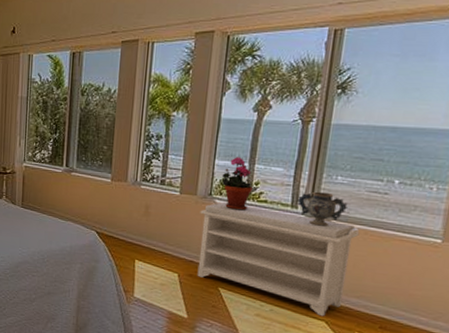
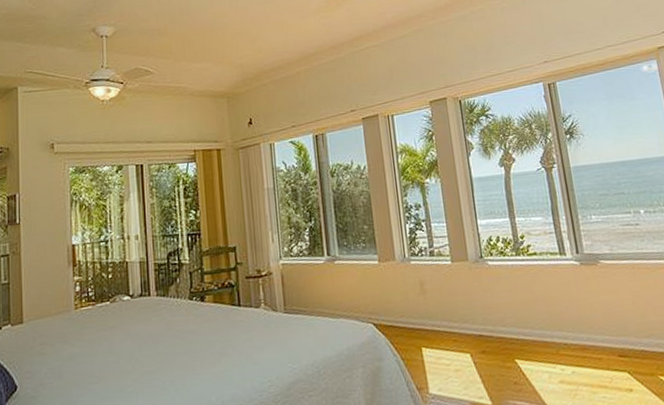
bench: present [197,201,360,317] -> none [476,261,637,367]
potted plant: present [222,157,252,211] -> none [487,213,521,269]
decorative urn: present [296,191,348,227] -> none [562,233,609,269]

